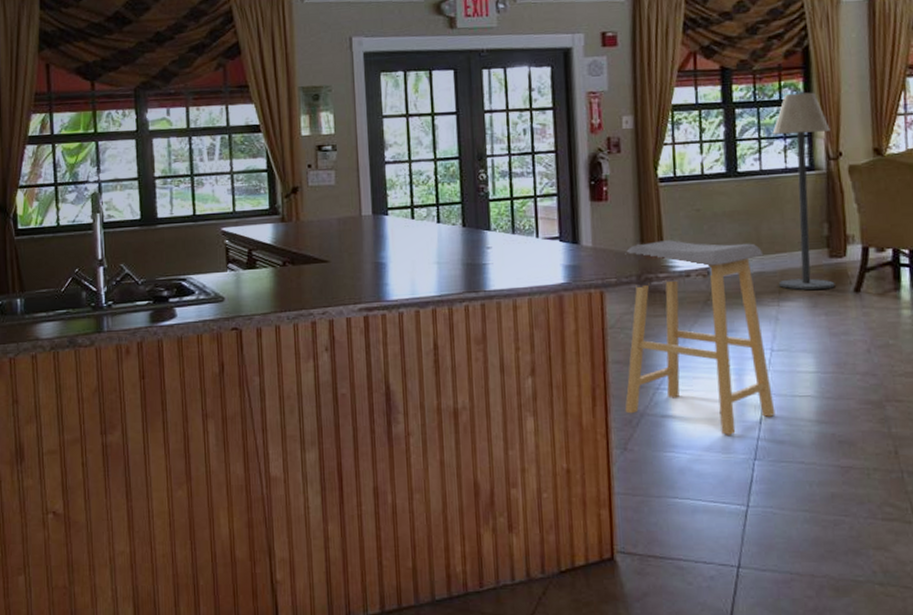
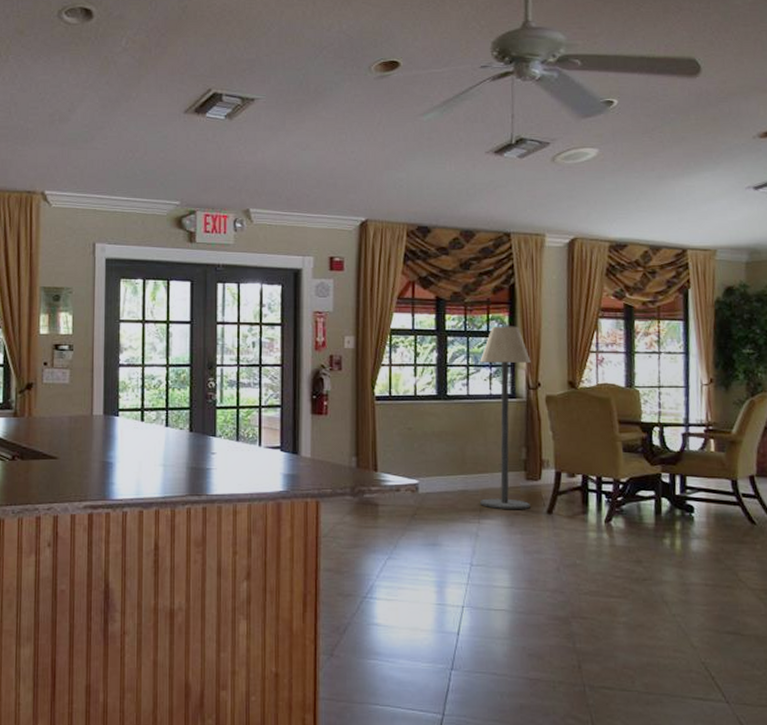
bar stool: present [625,240,775,435] -> none [333,455,472,645]

